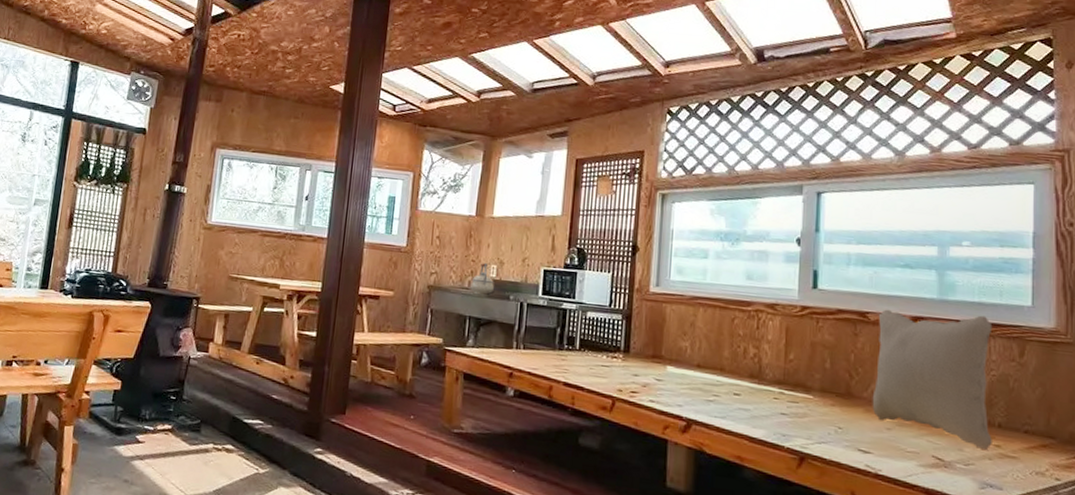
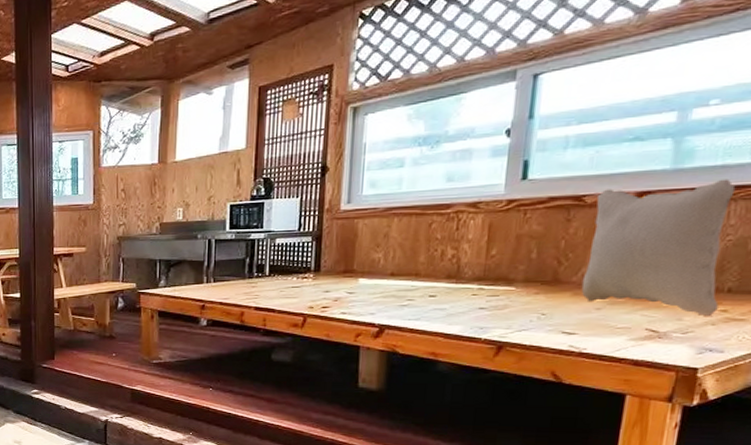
kettle: present [470,263,495,296] -> none [158,208,182,239]

